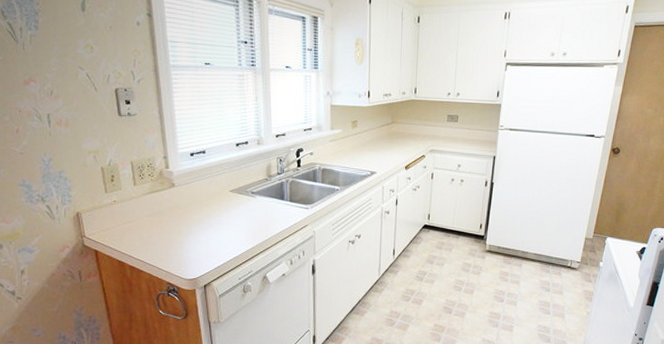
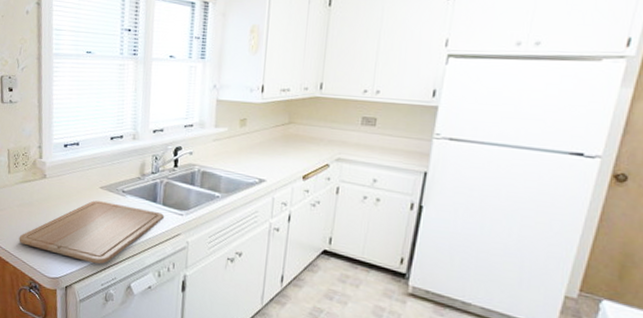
chopping board: none [152,203,291,261] -> present [19,200,164,265]

